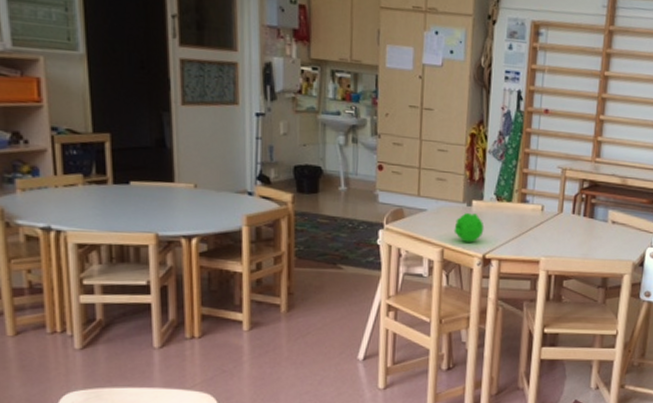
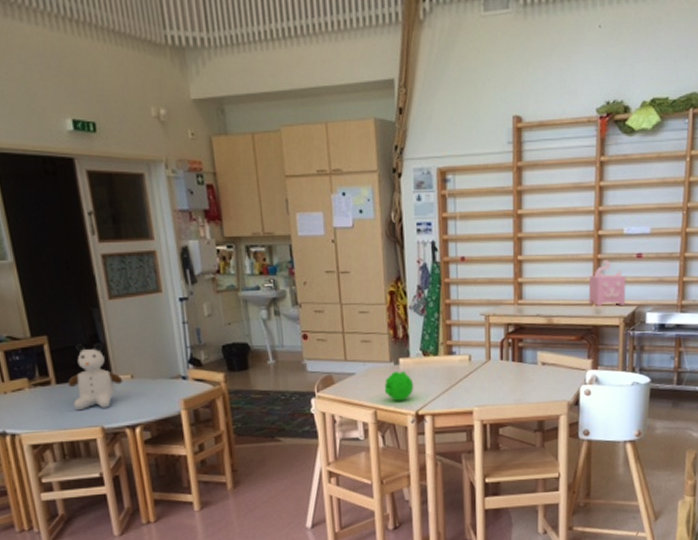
stuffed animal: none [125,146,186,215] -> present [67,343,123,411]

